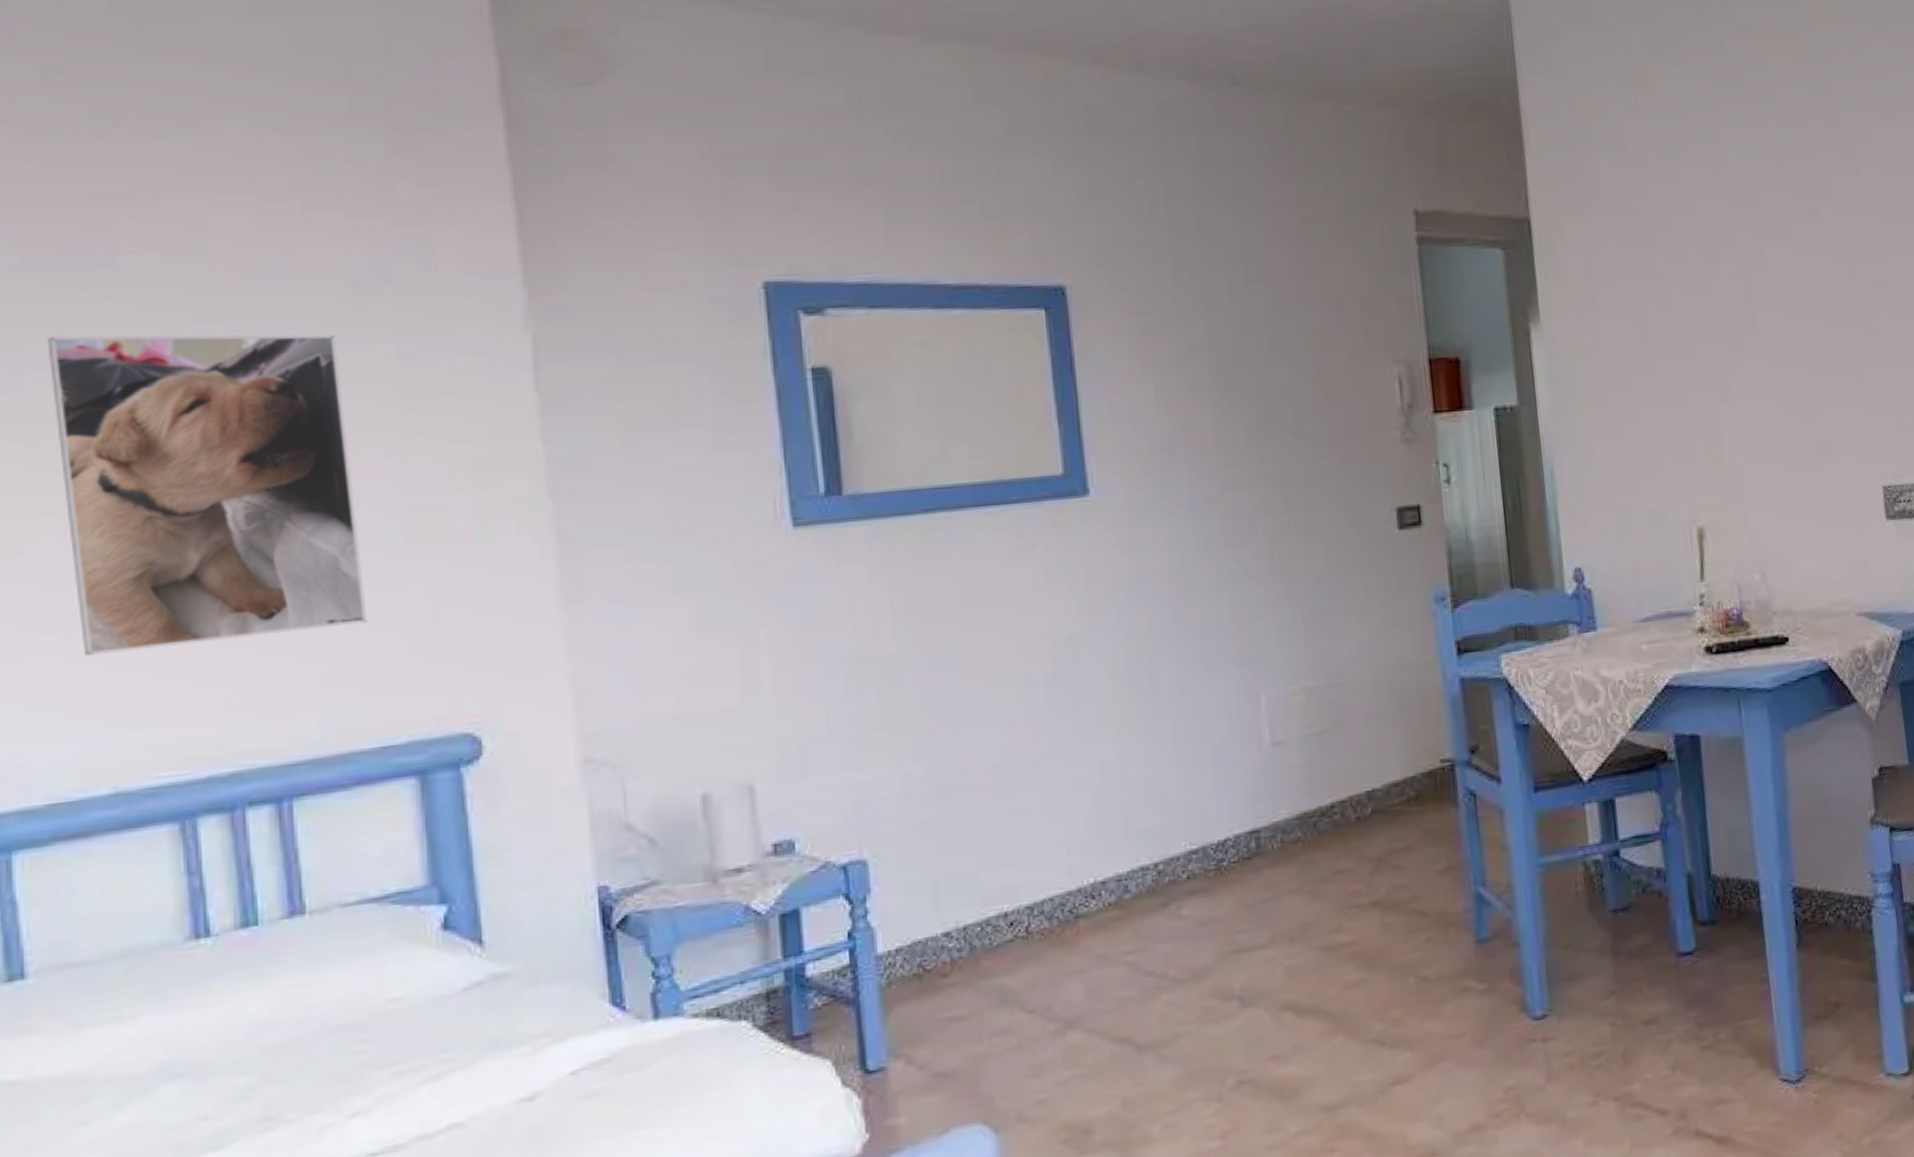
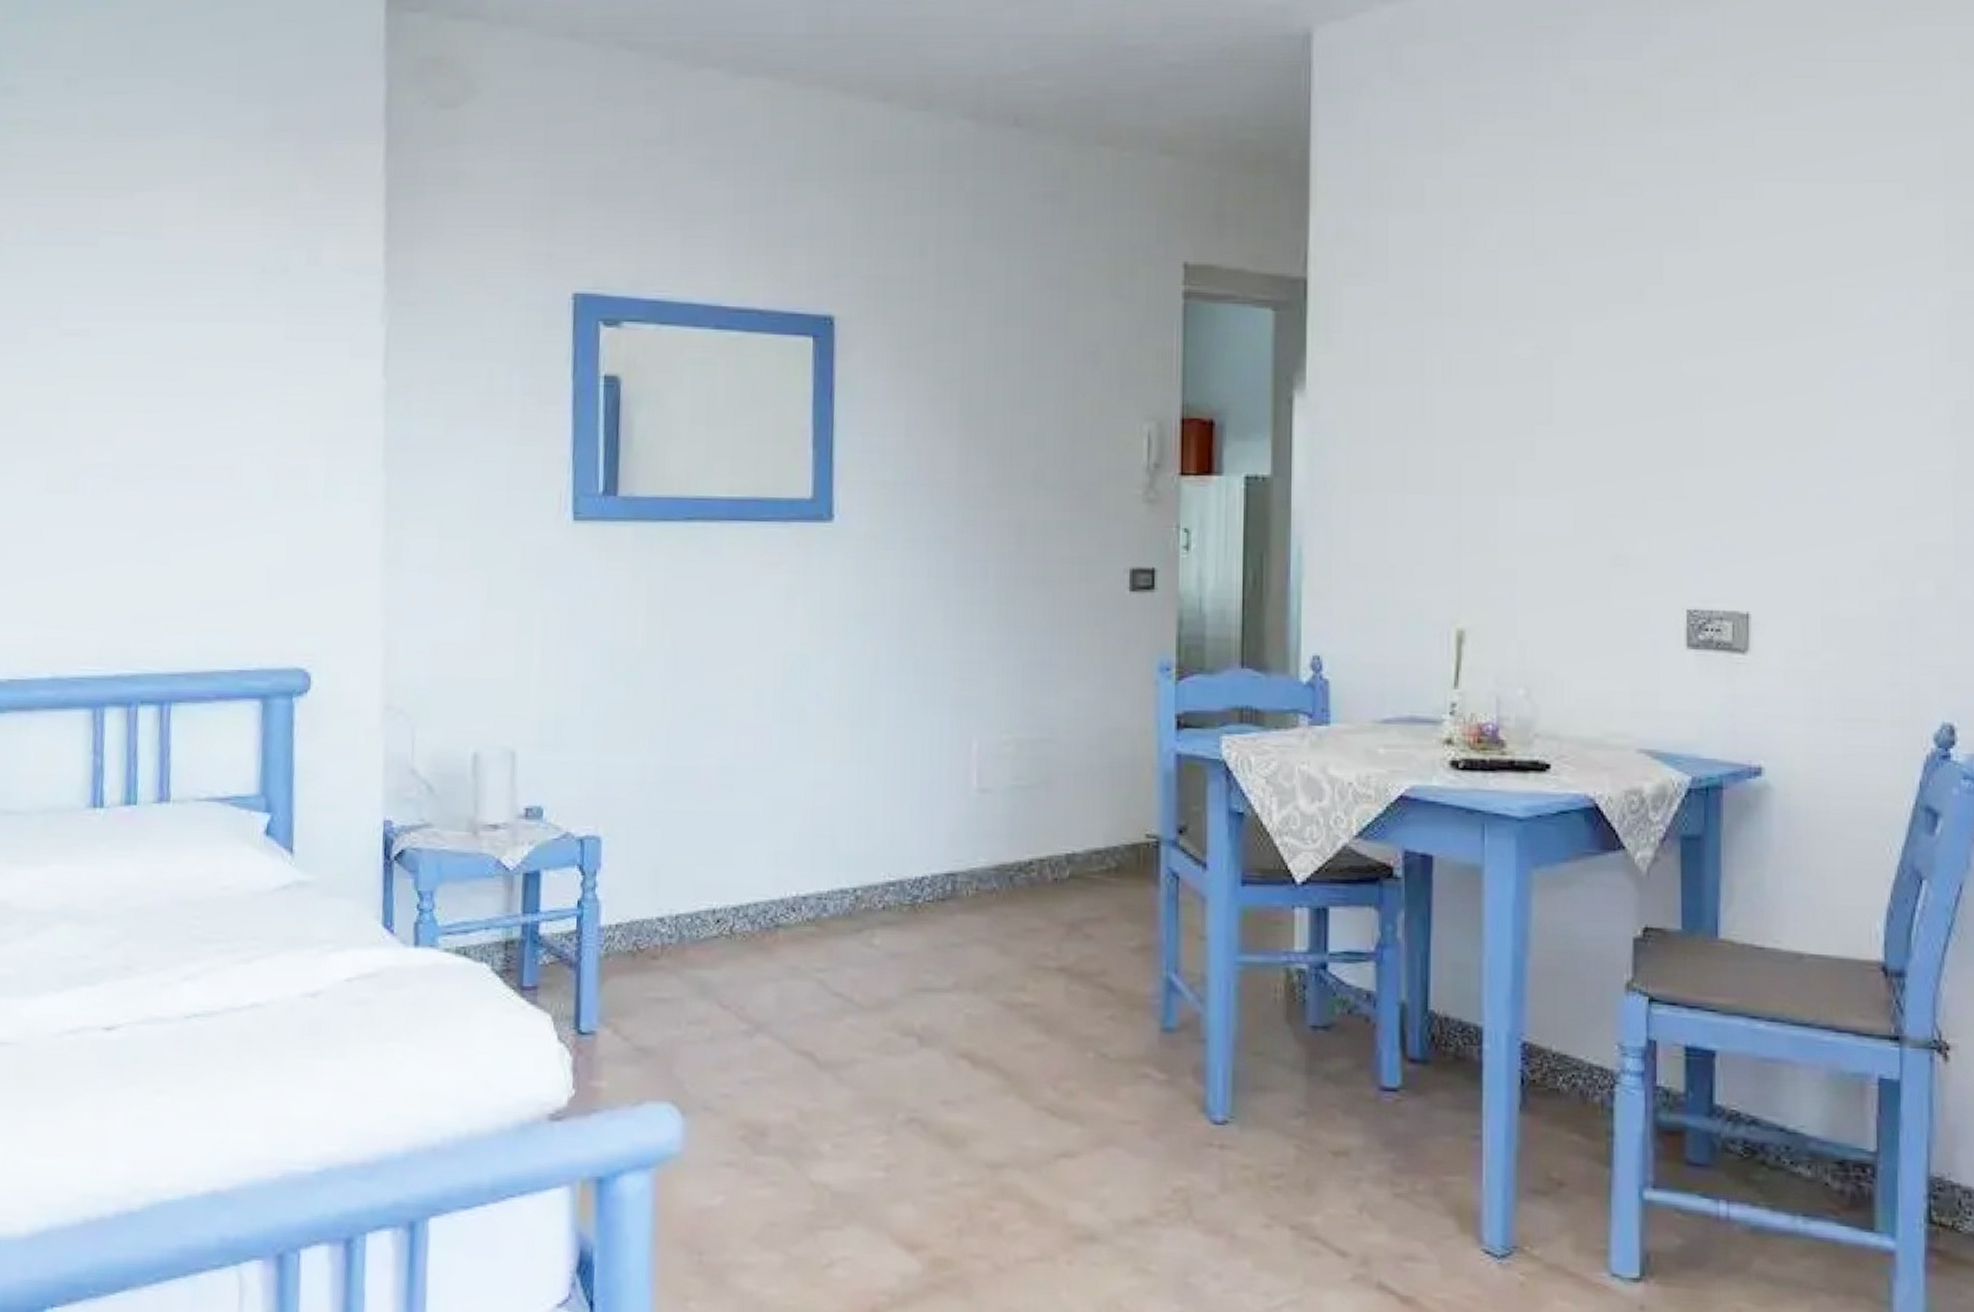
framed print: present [47,334,368,656] -> none [44,299,242,563]

